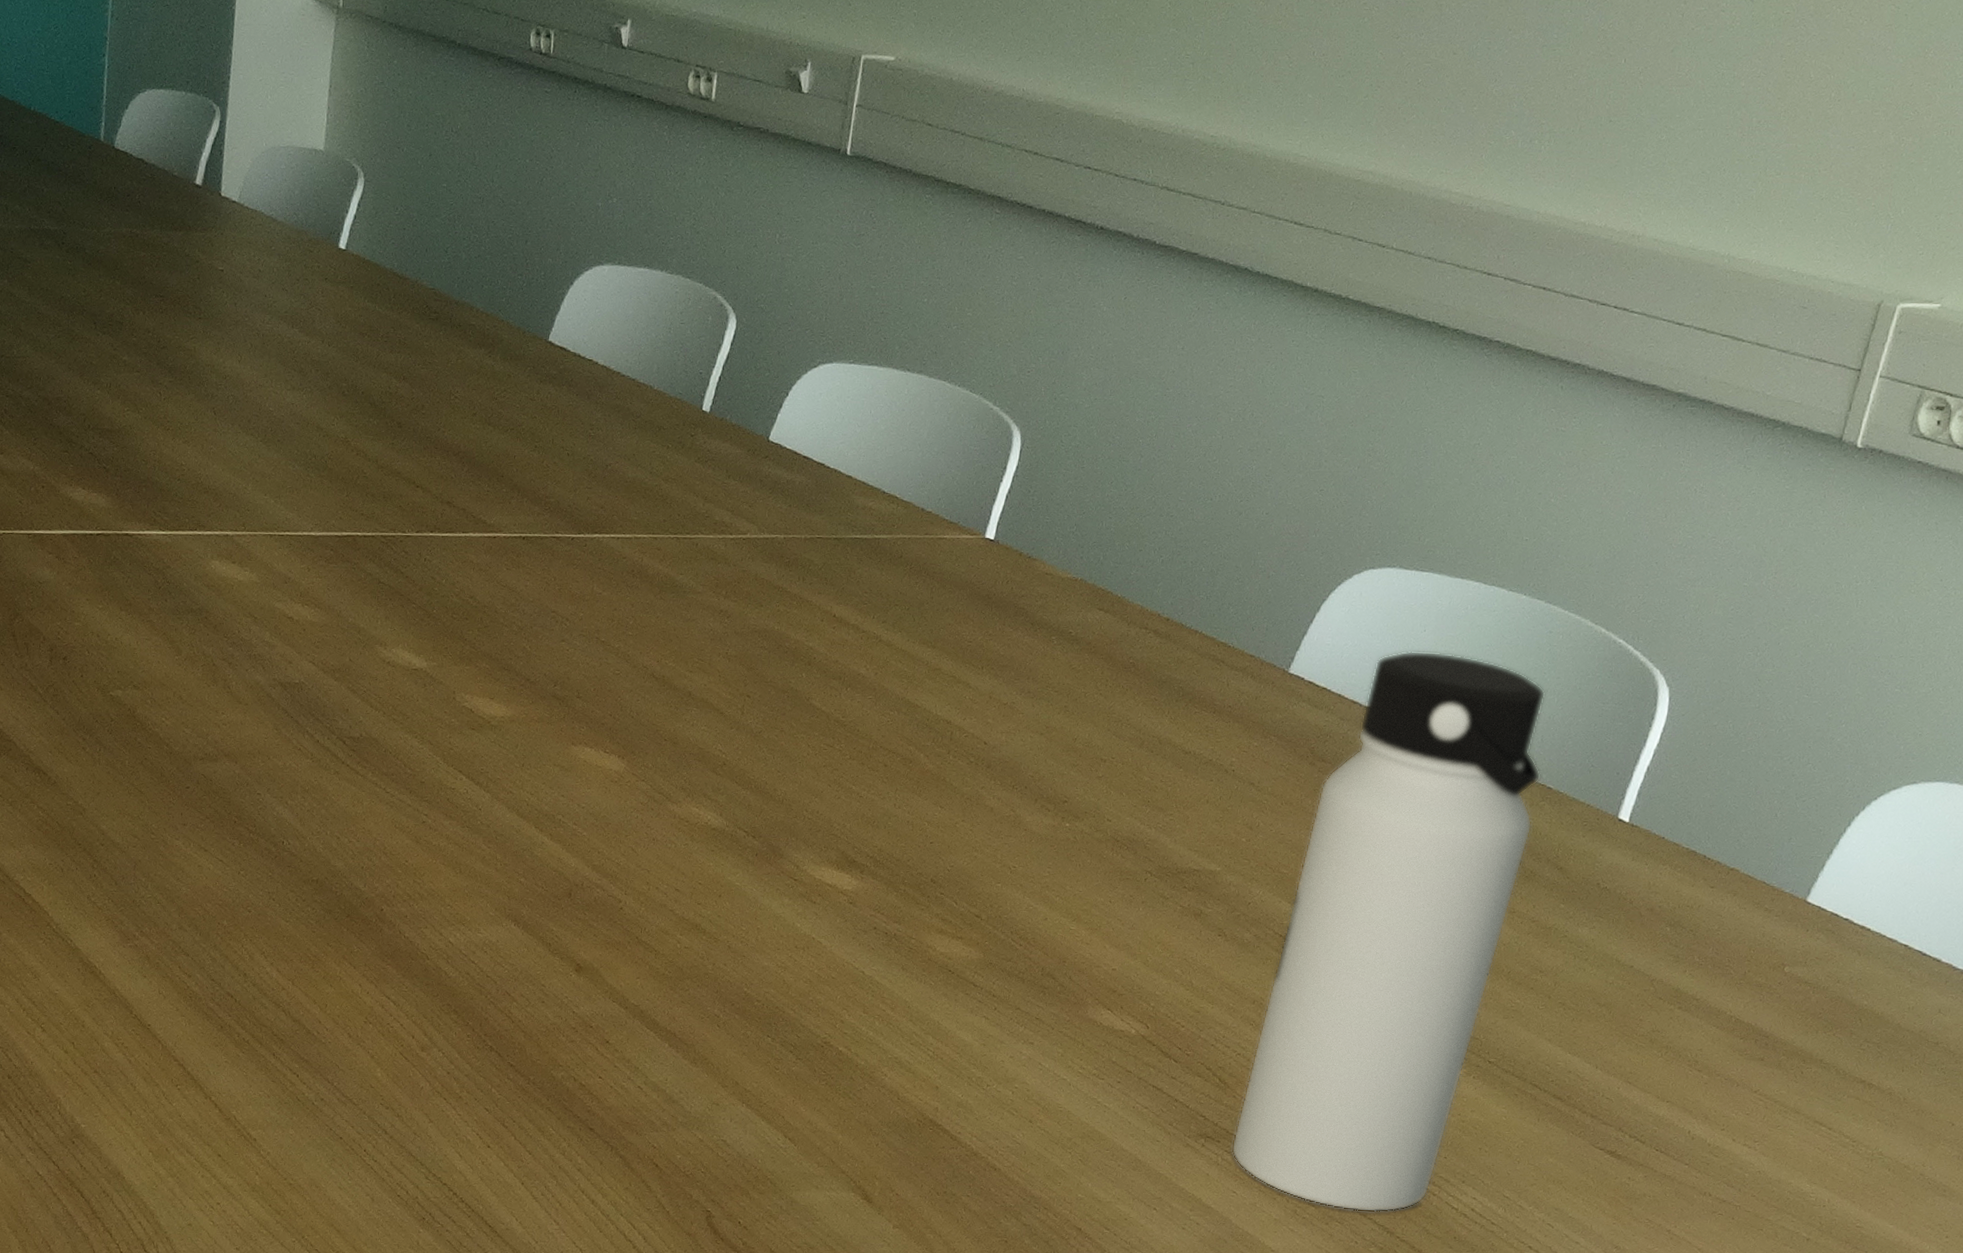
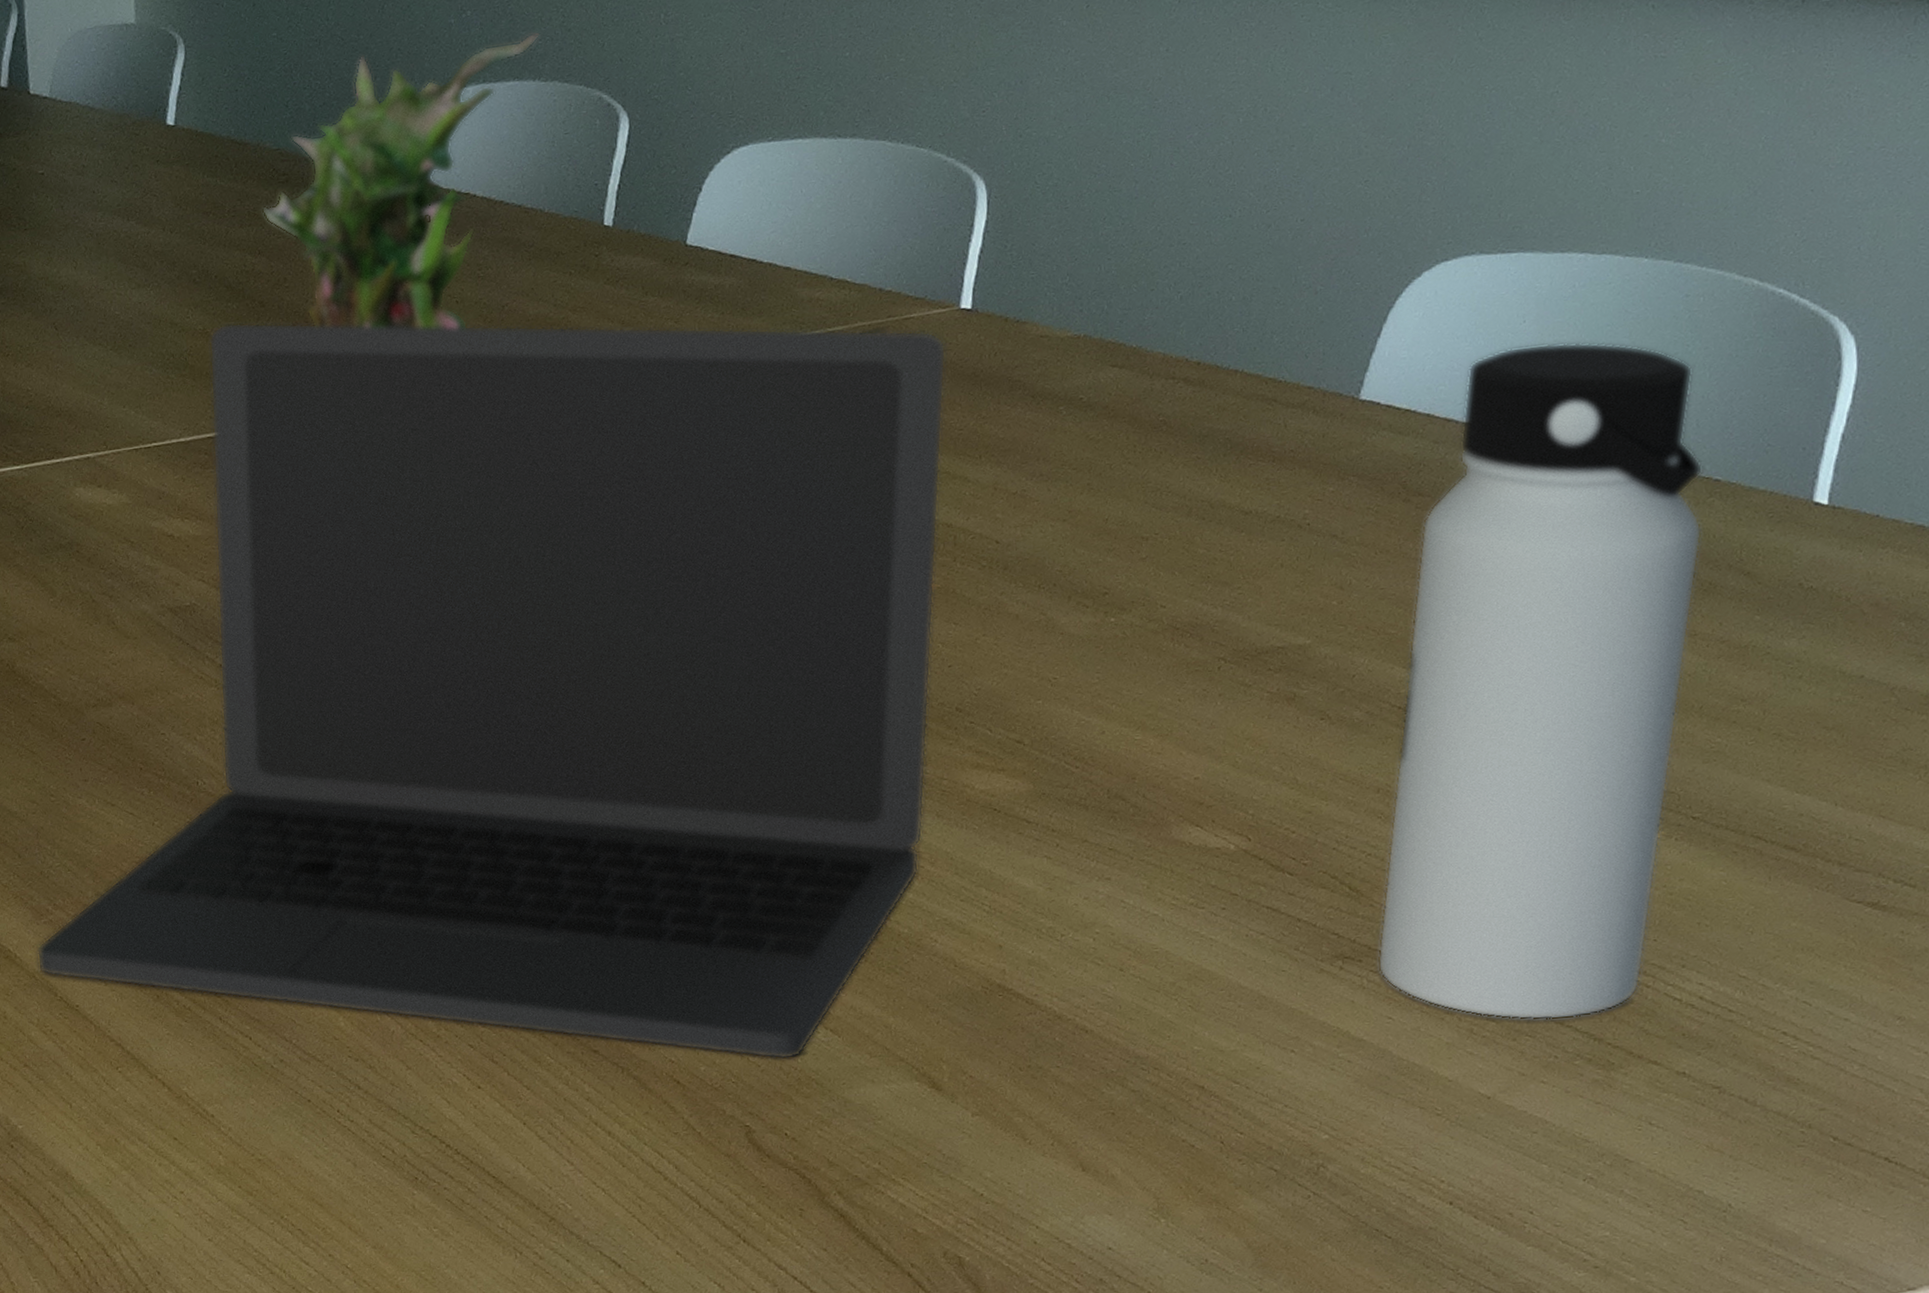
laptop: none [119,437,969,1159] -> present [36,322,947,1060]
potted plant: none [411,220,672,479] -> present [261,32,539,329]

